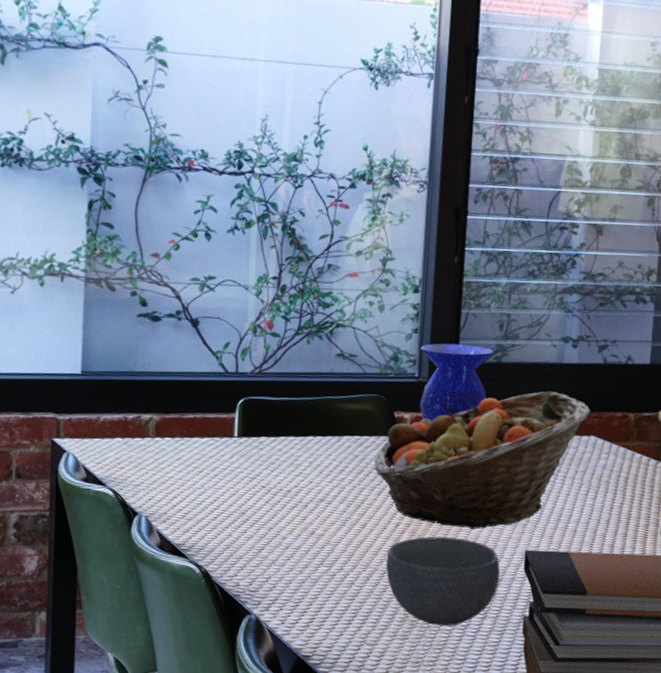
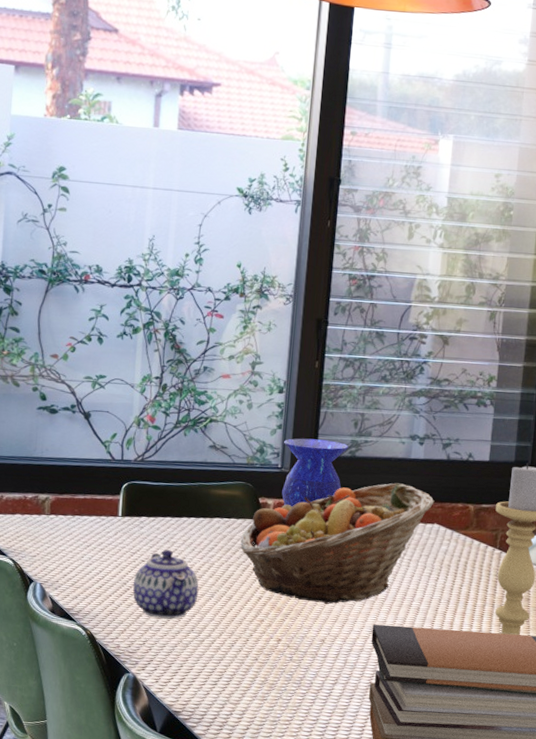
teapot: none [252,473,328,552] -> present [133,549,199,619]
bowl: present [386,537,500,626] -> none [248,609,350,690]

